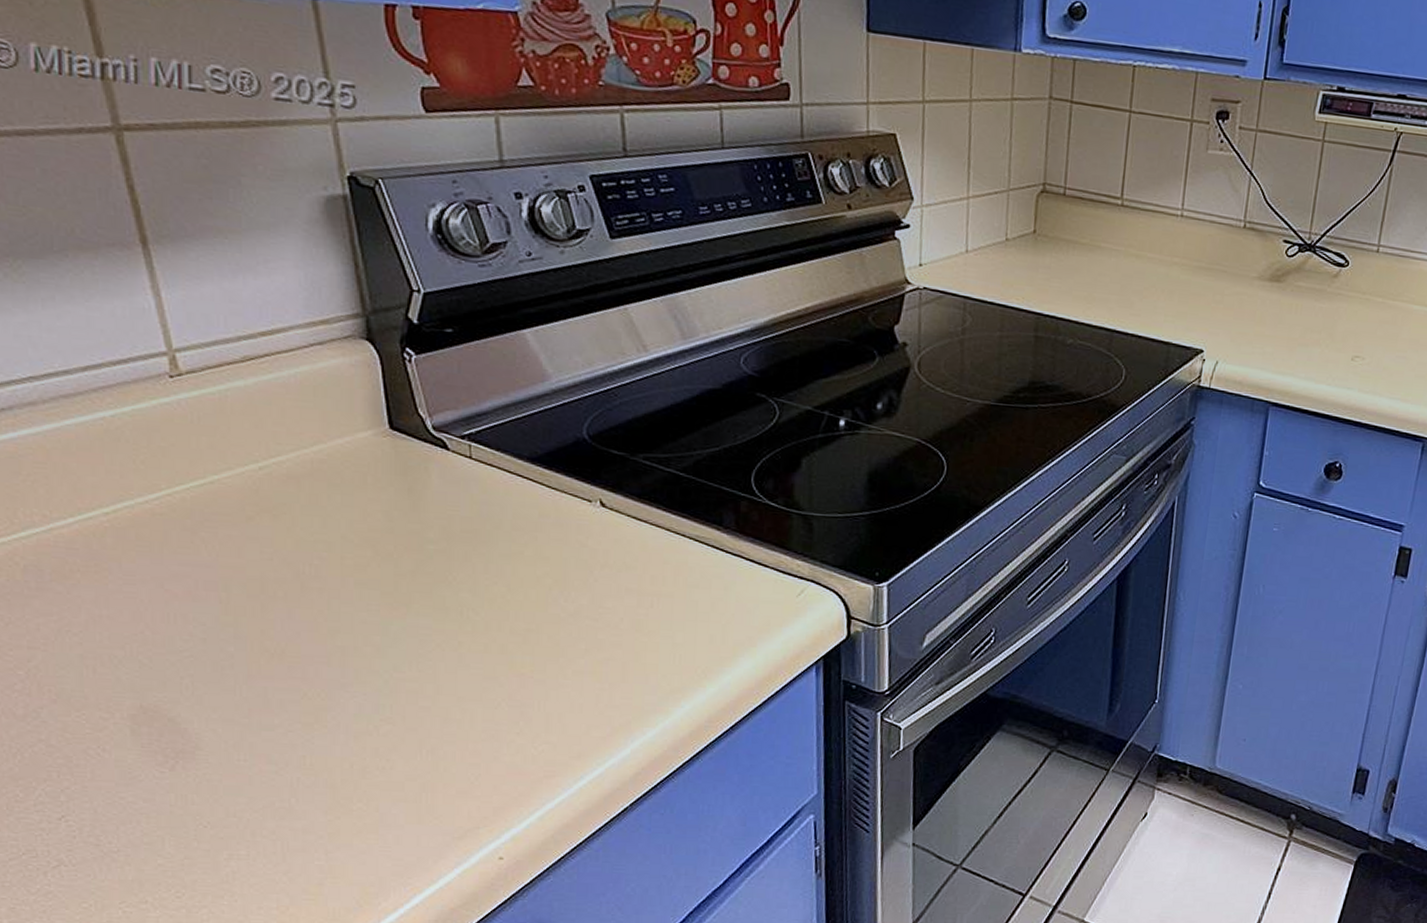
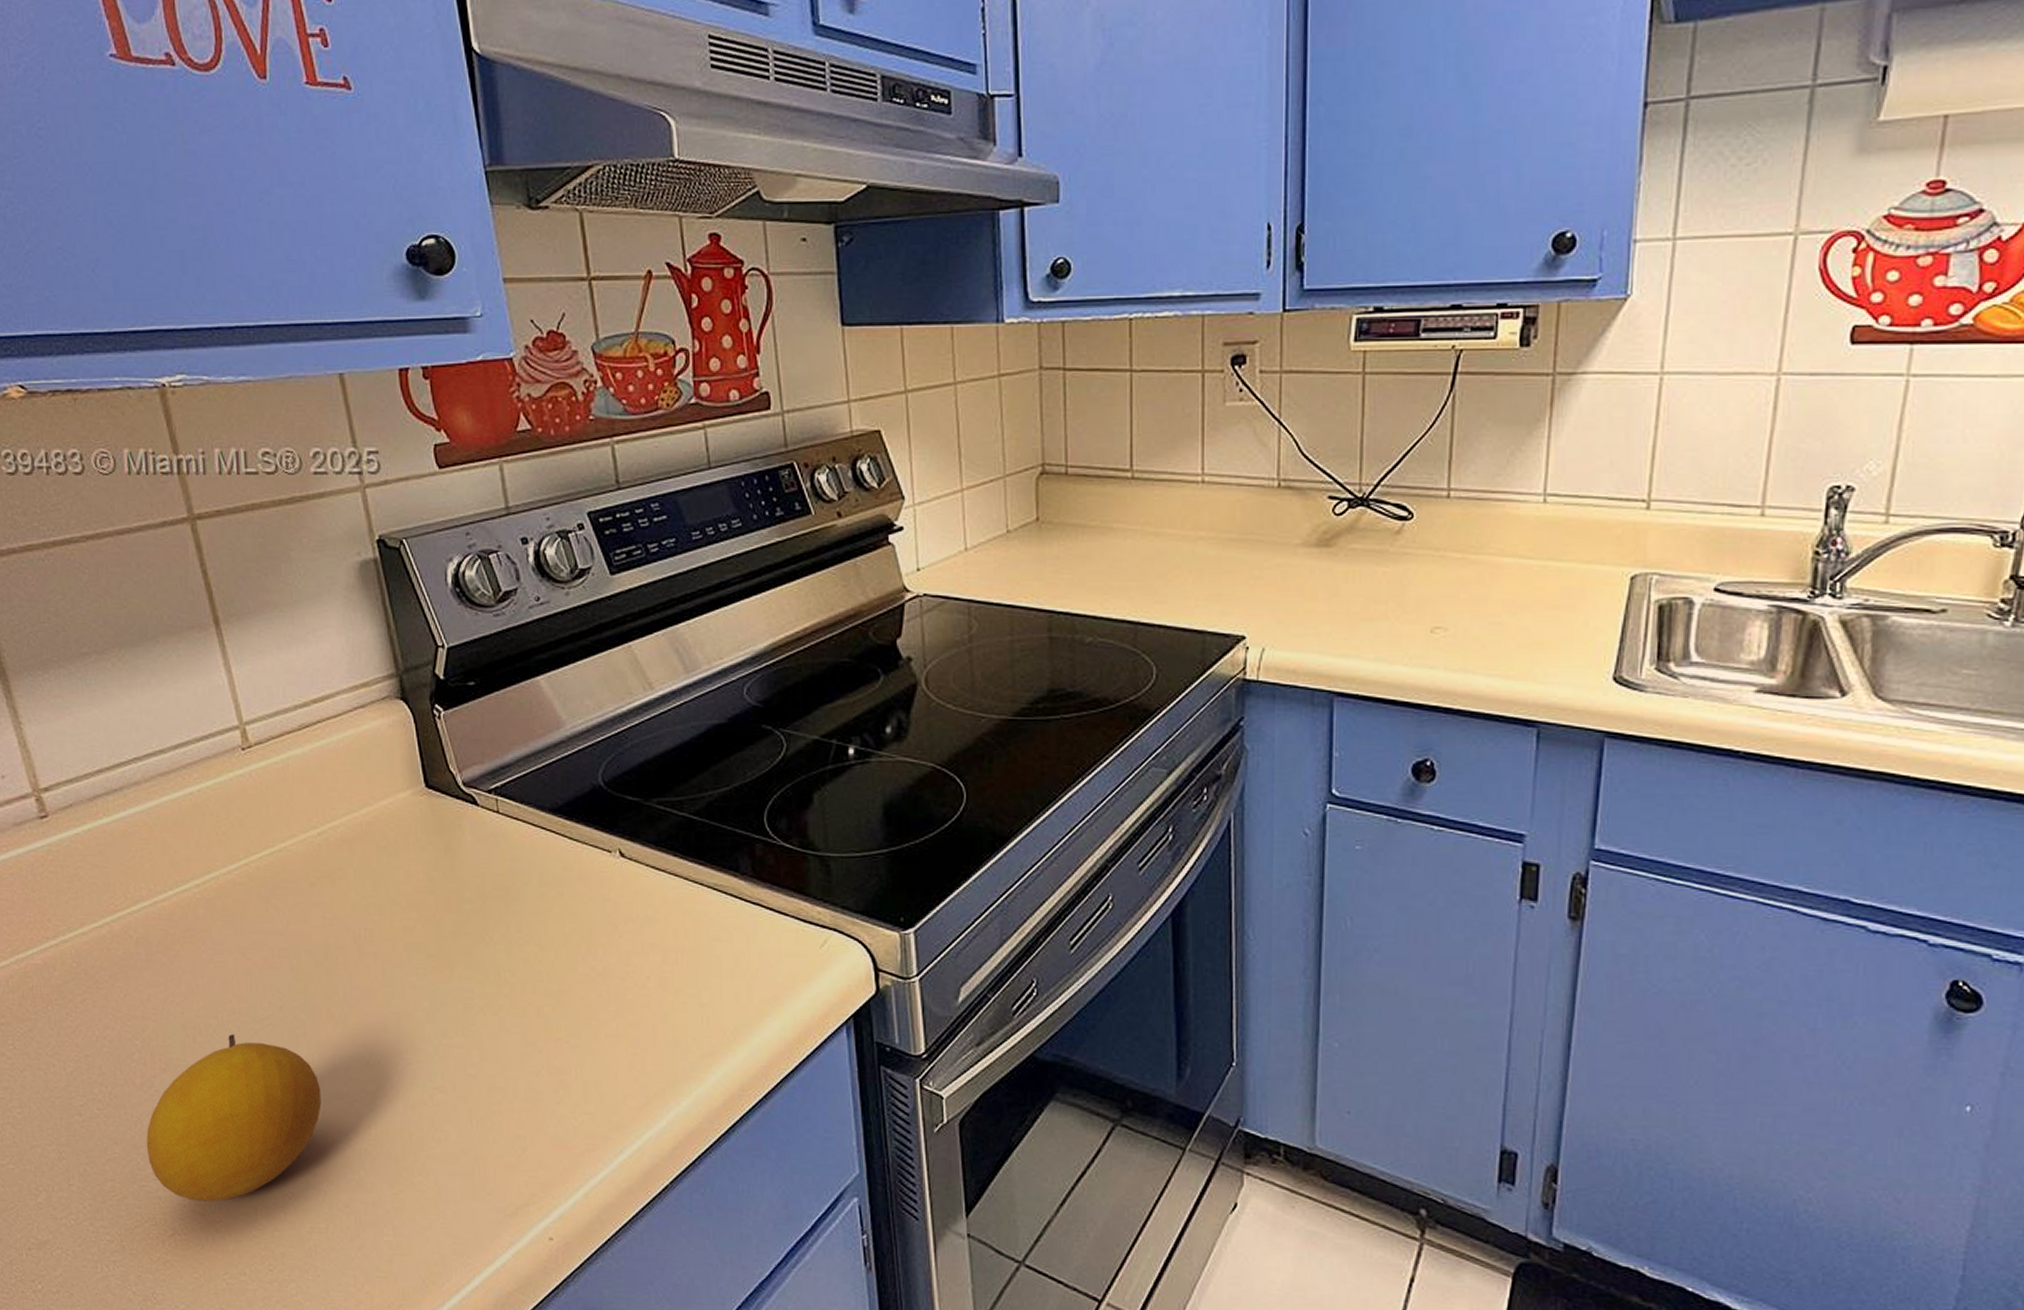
fruit: none [27,666,248,833] -> present [146,1034,322,1202]

